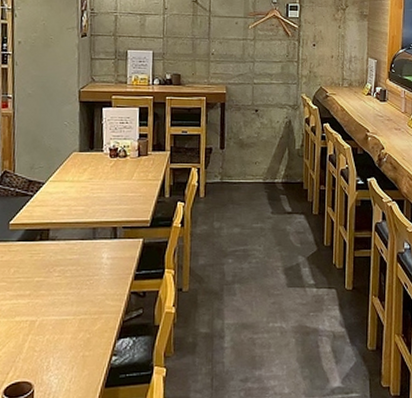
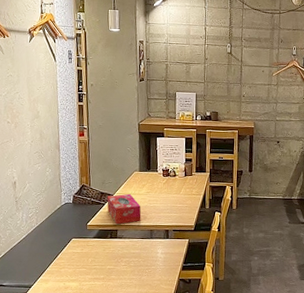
tissue box: none [36,181,82,222] -> present [107,193,142,225]

